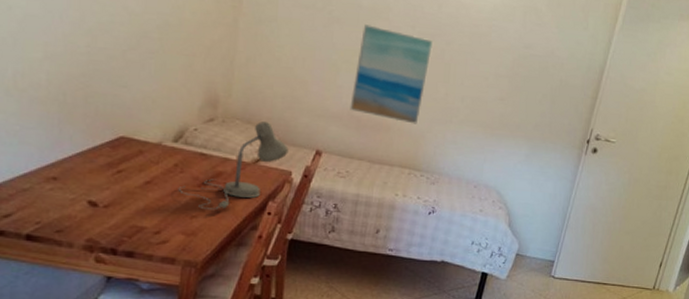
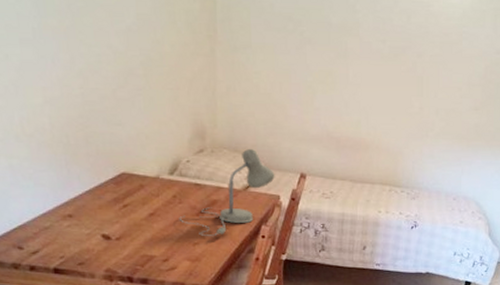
wall art: present [350,24,434,125] -> none [329,43,405,141]

